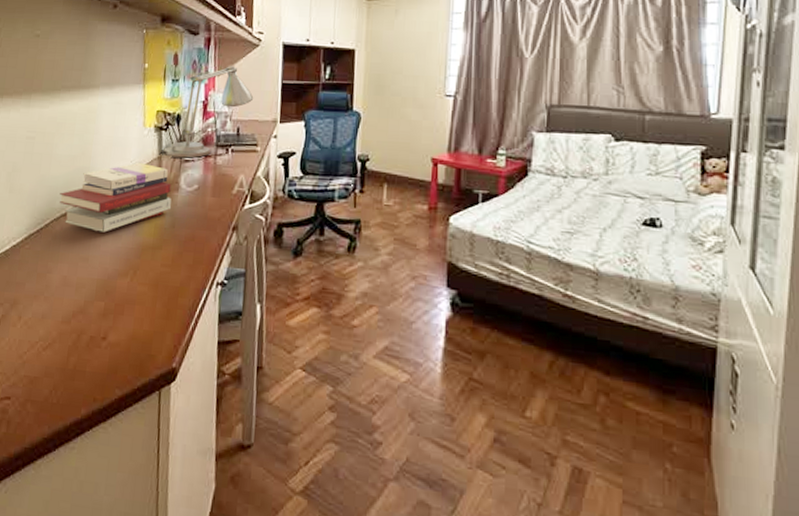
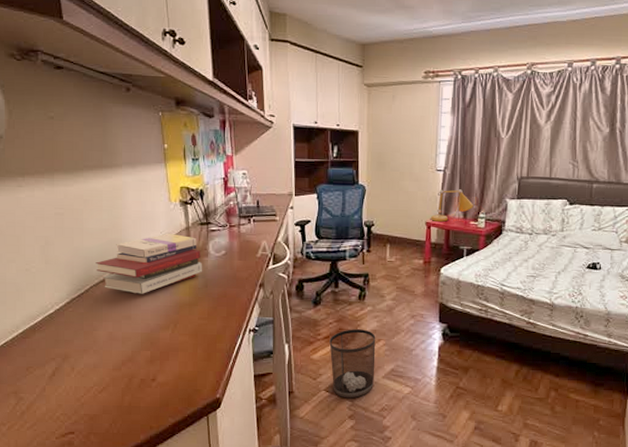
desk lamp: present [160,65,254,158] -> none [188,145,270,228]
waste bin: none [309,289,367,383] -> present [329,329,376,399]
table lamp: none [437,119,491,158] -> present [430,189,474,222]

